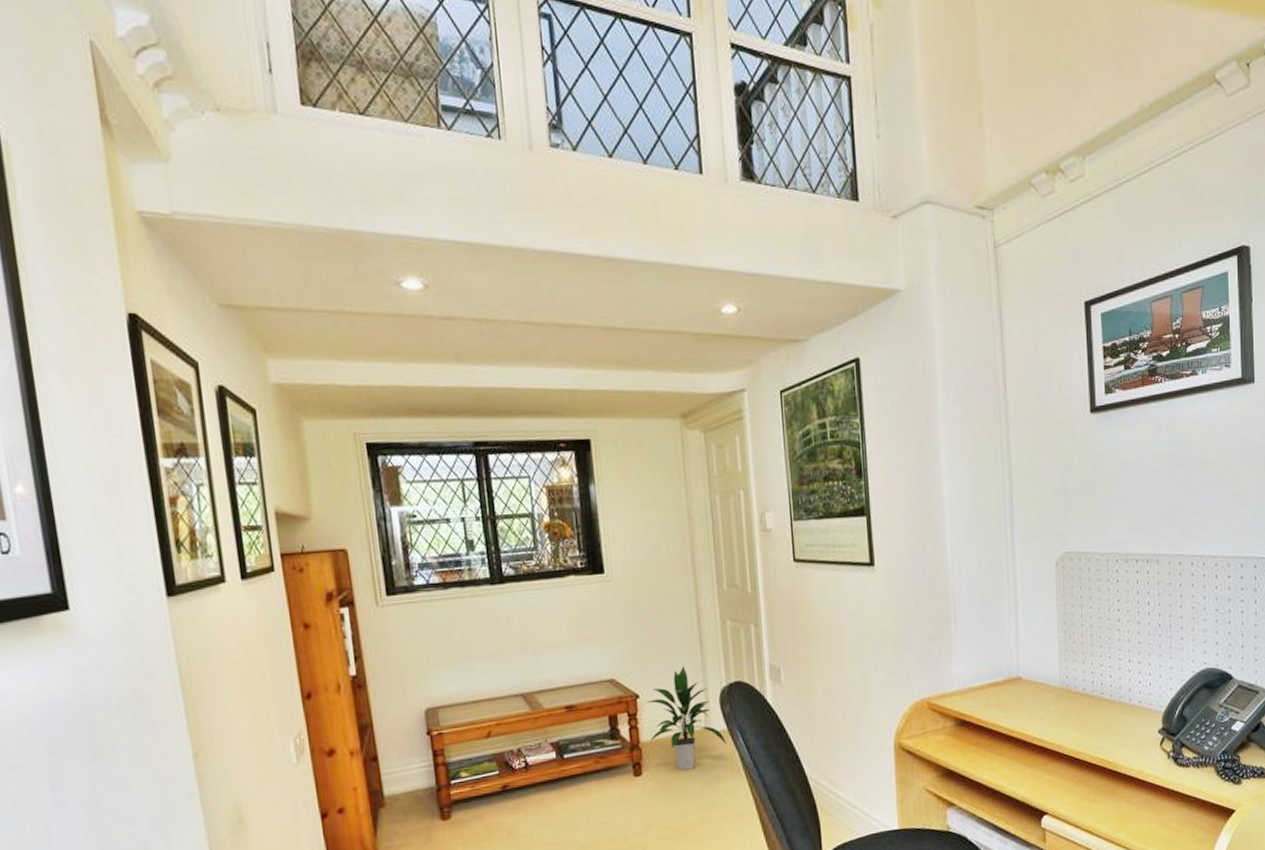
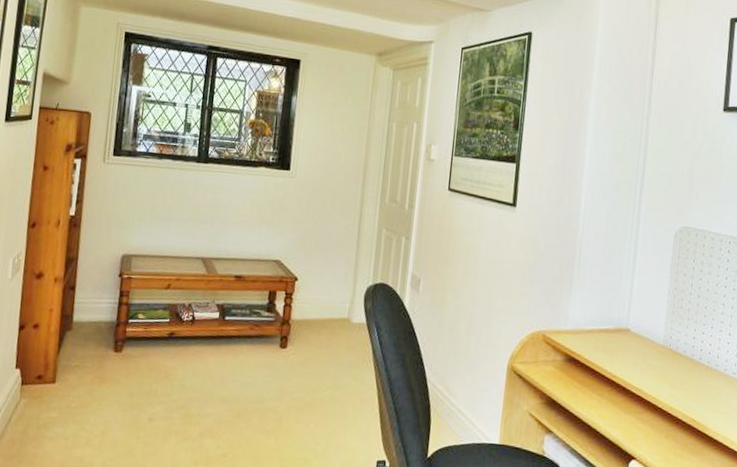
indoor plant: present [646,666,728,770] -> none [300,261,364,352]

